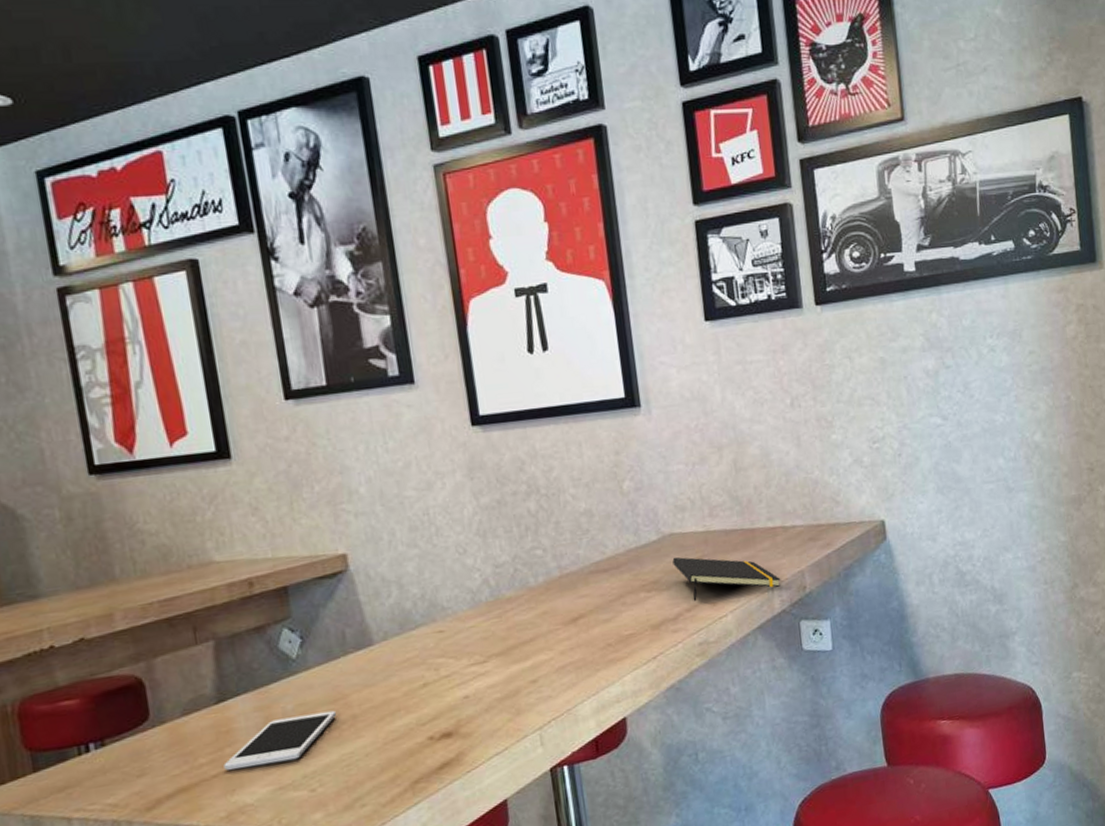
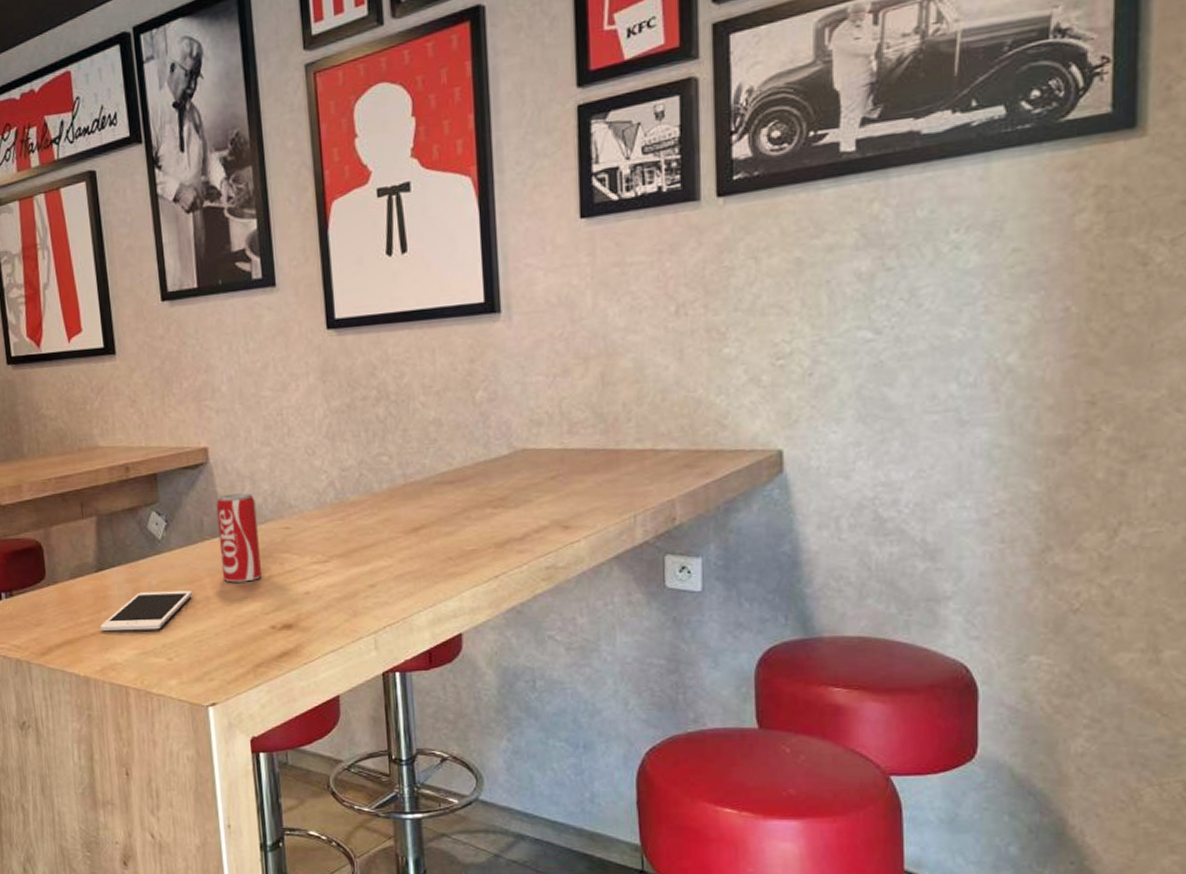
beverage can: none [359,598,415,696] -> present [216,493,262,583]
notepad: present [672,557,781,601] -> none [523,474,646,522]

